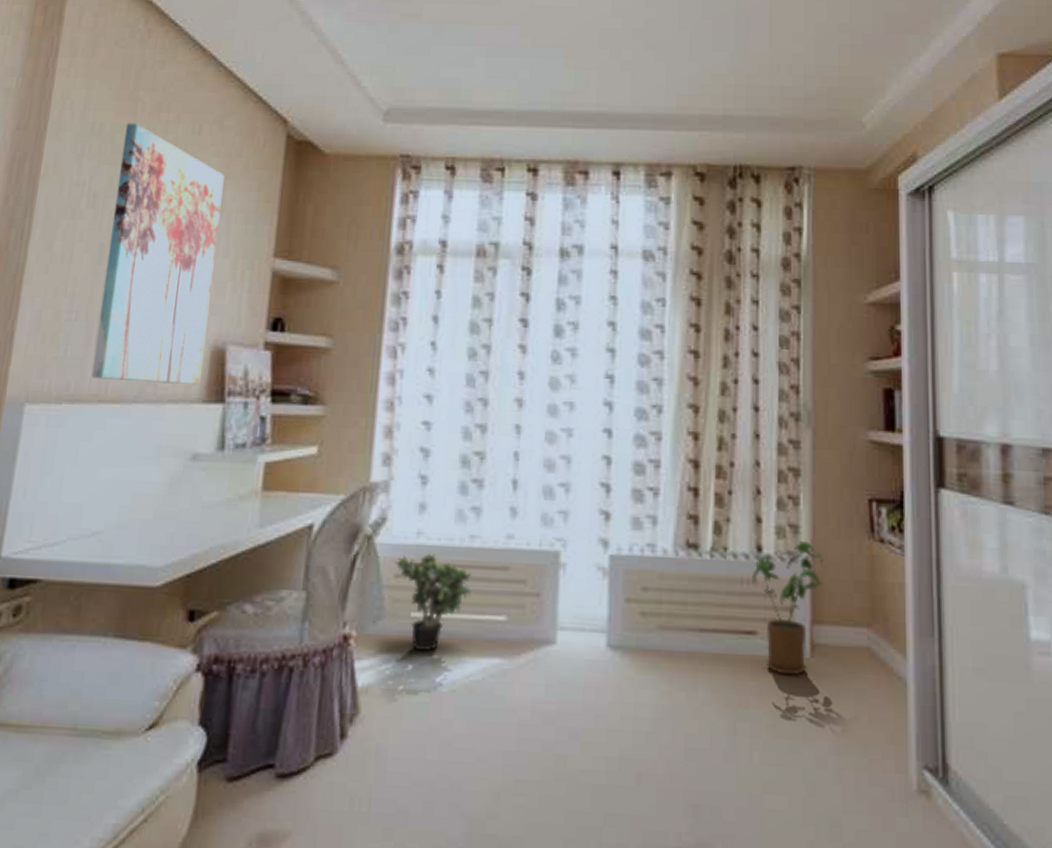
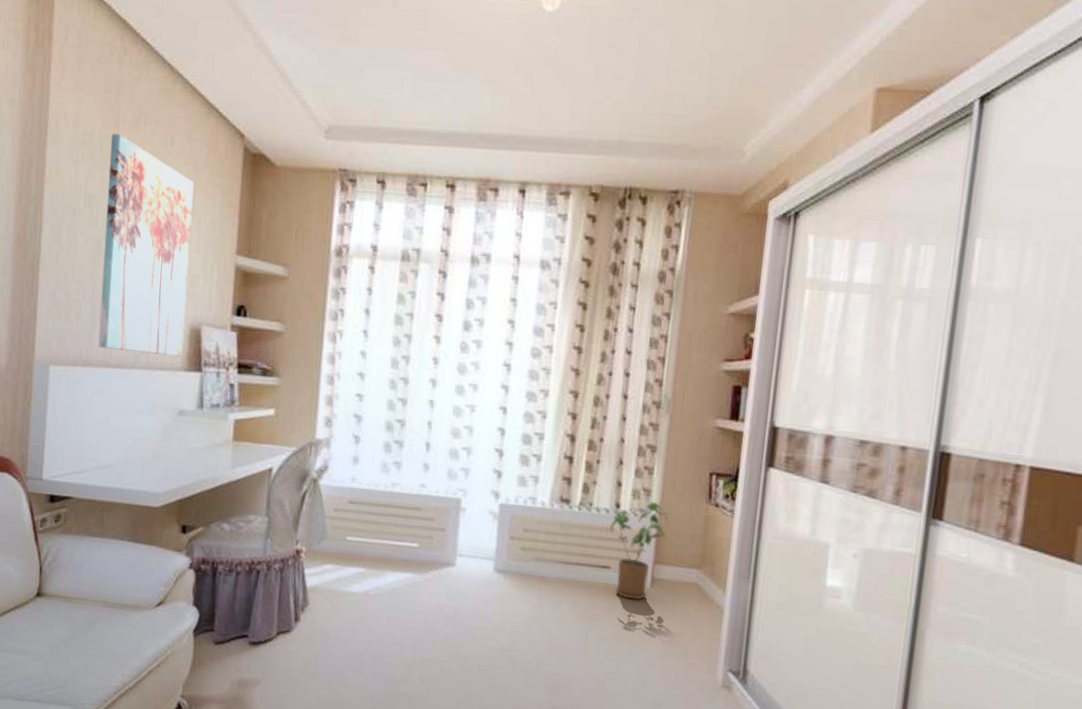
potted plant: present [395,554,472,652] -> none [334,495,393,566]

